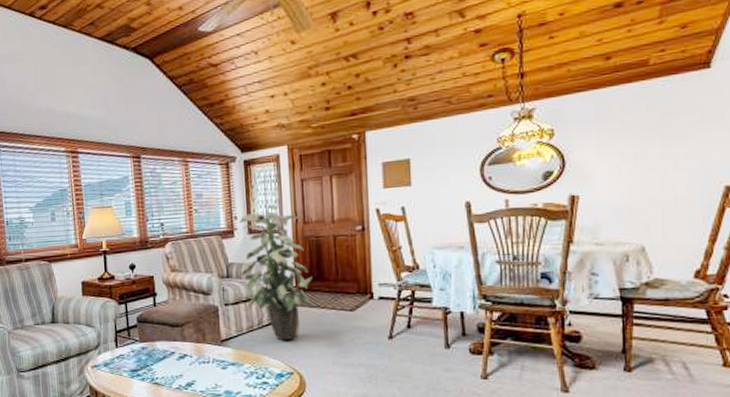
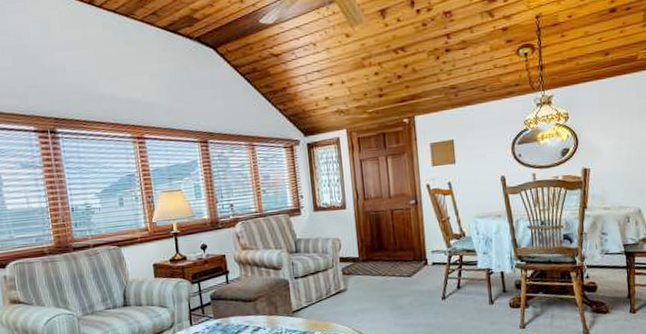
indoor plant: present [239,204,313,341] -> none [305,183,374,308]

